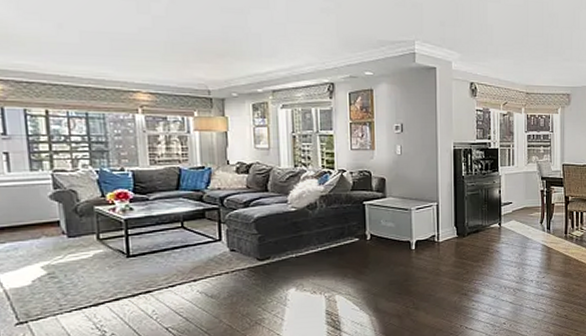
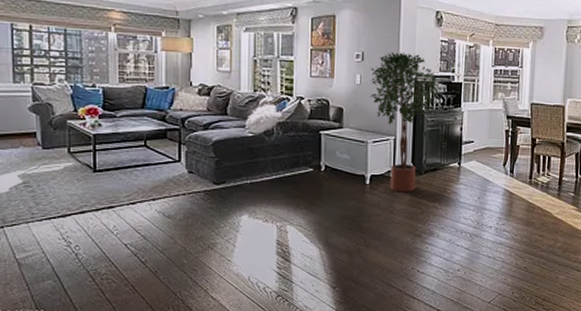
potted tree: none [410,122,477,255] -> present [369,52,439,192]

